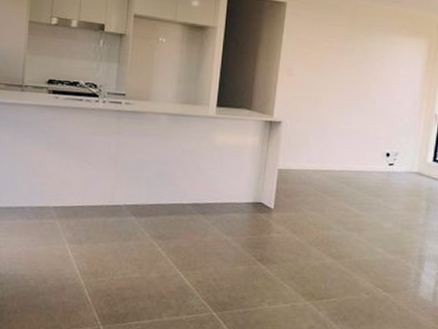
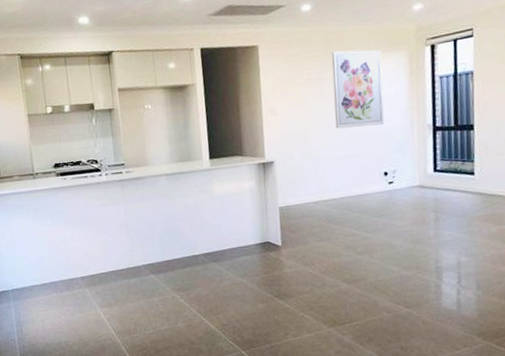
wall art: none [348,25,404,106] -> present [332,50,385,129]

